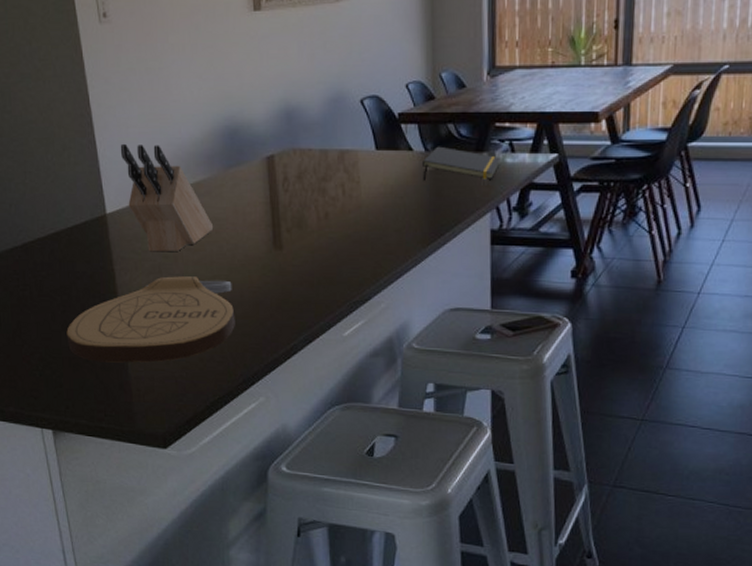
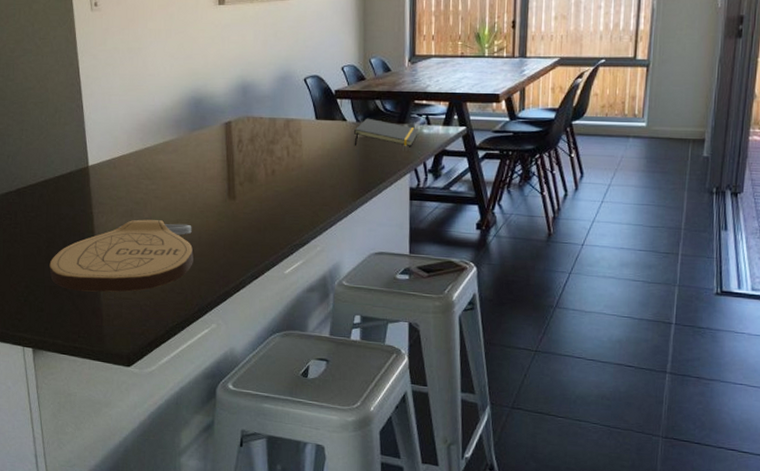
knife block: present [120,143,214,252] -> none [103,108,179,199]

